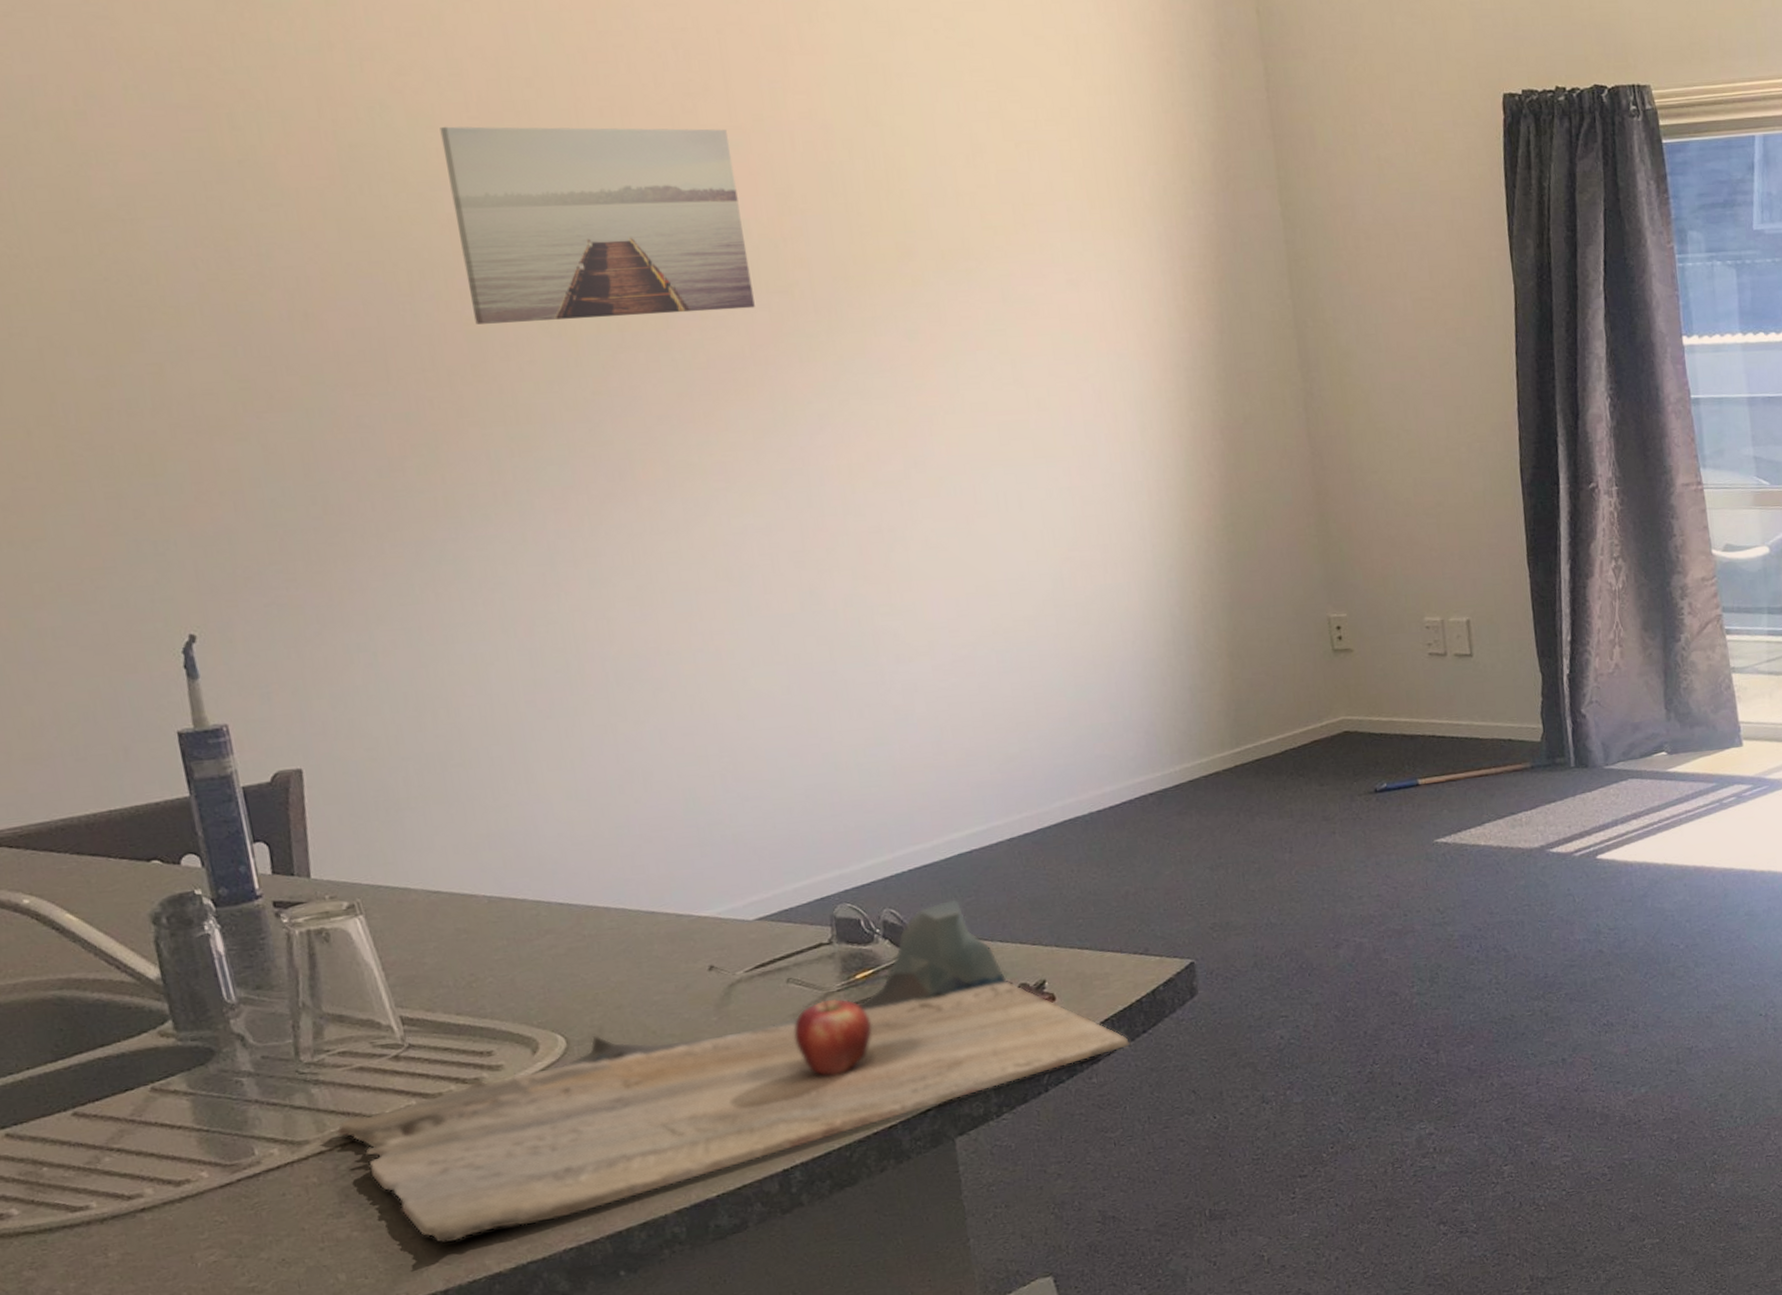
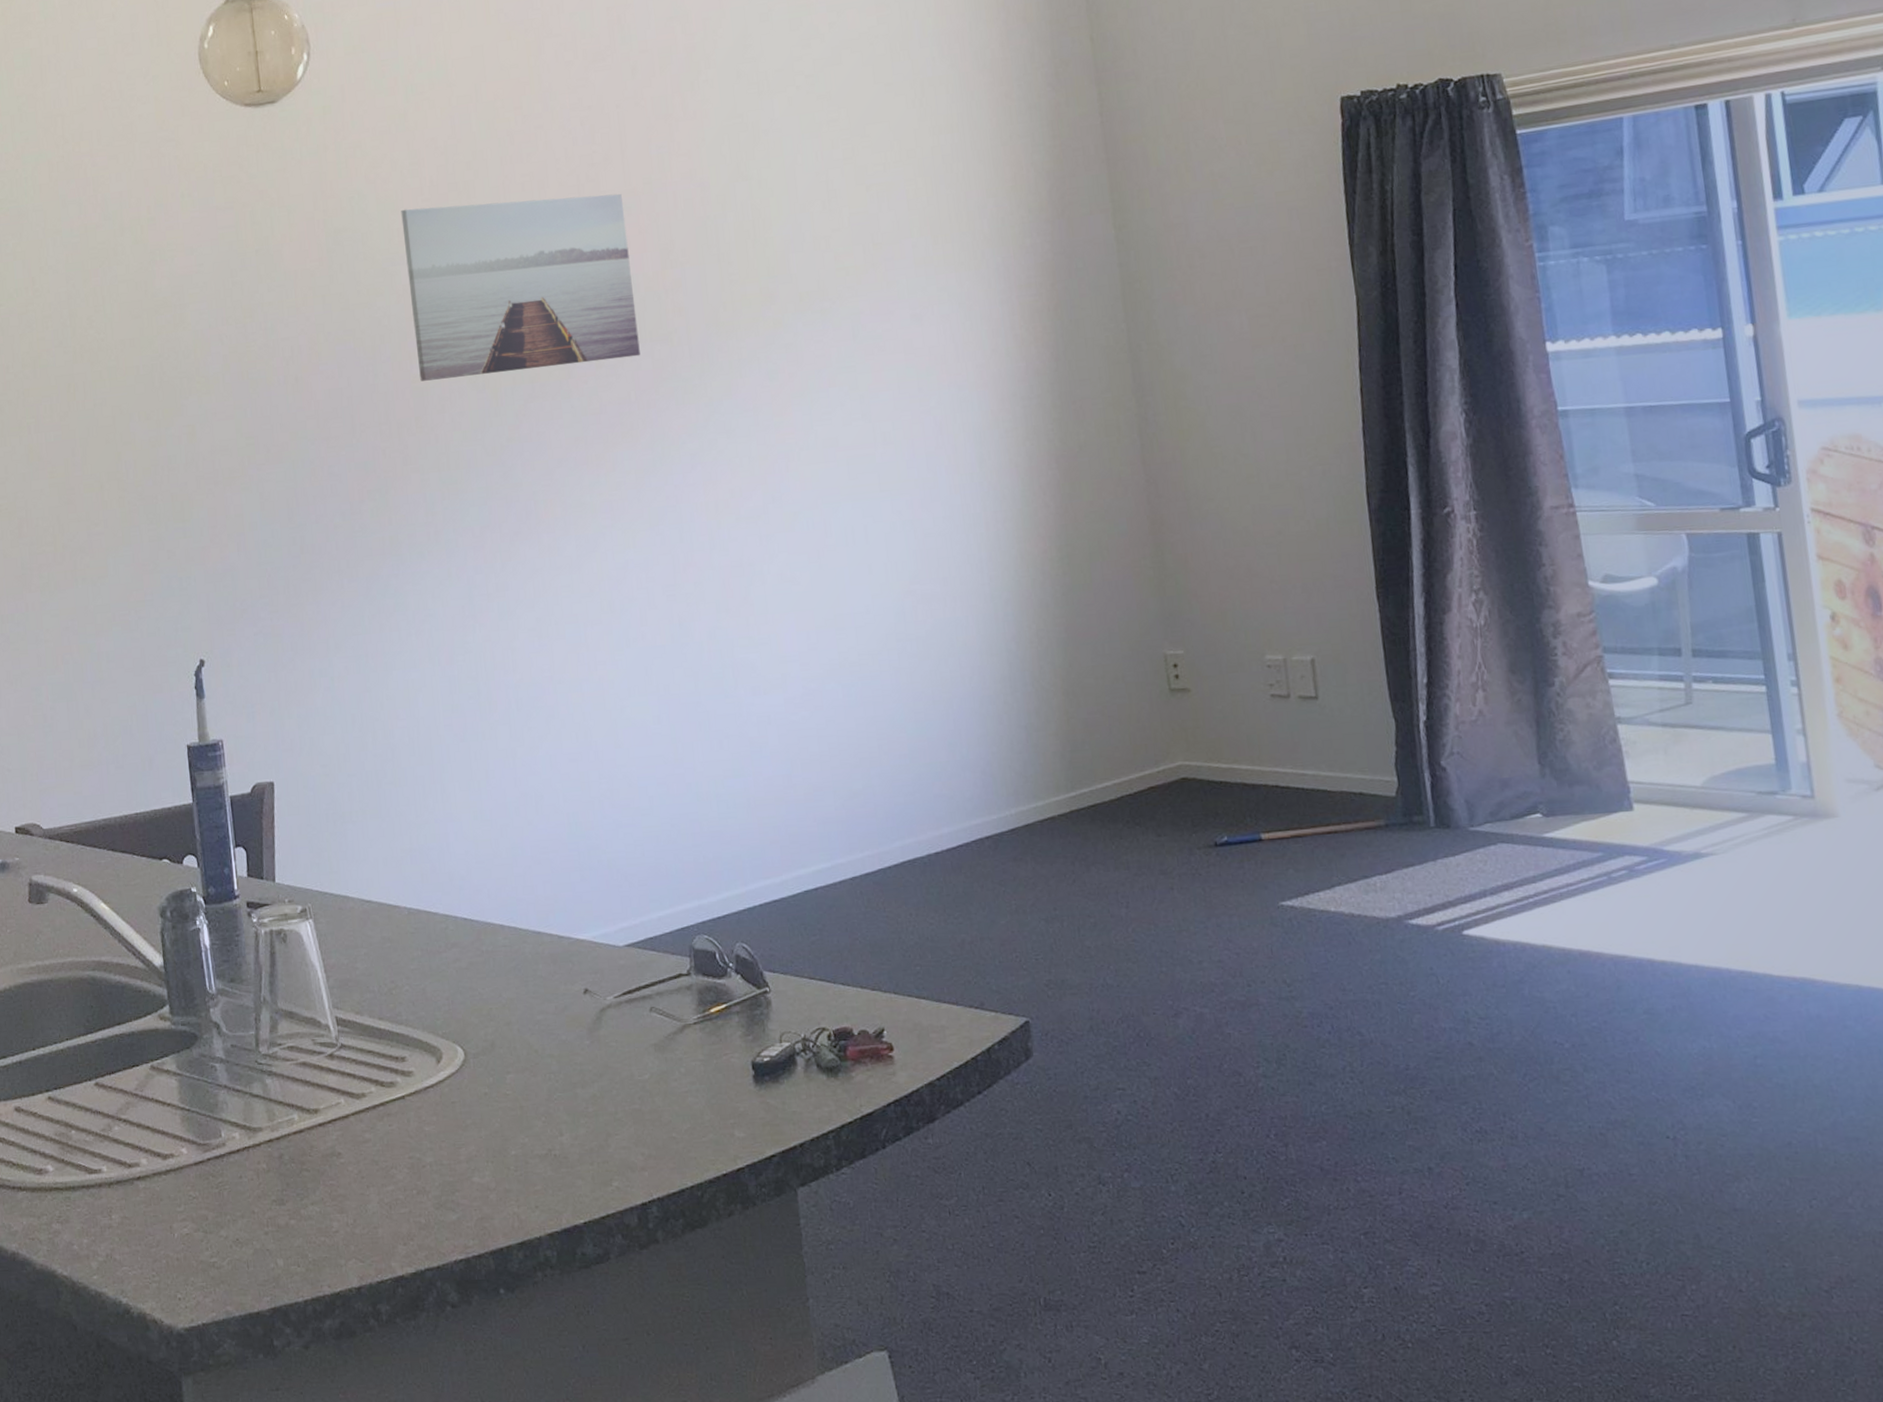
cutting board: present [335,899,1130,1244] -> none [282,937,965,1241]

